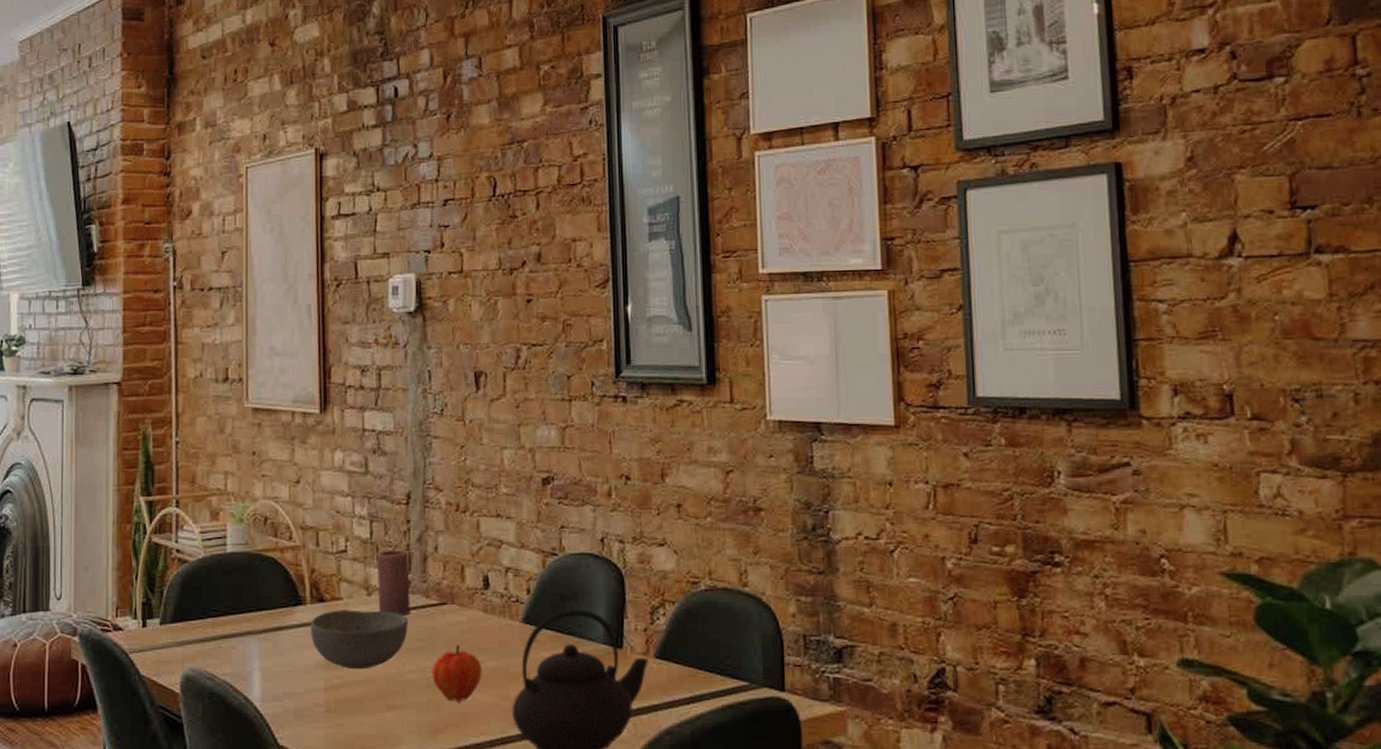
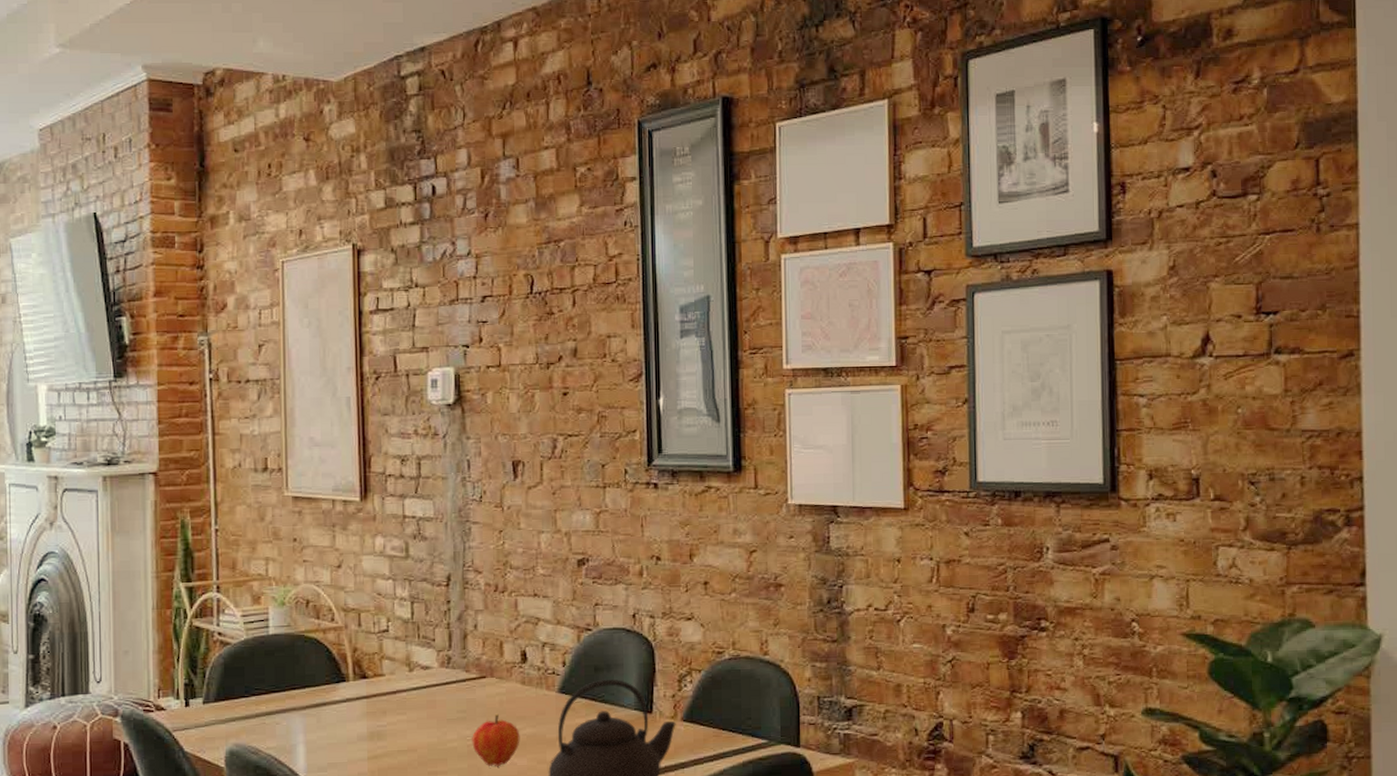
bowl: present [311,610,408,670] -> none [354,685,449,740]
candle: present [376,549,410,616] -> none [417,628,451,689]

